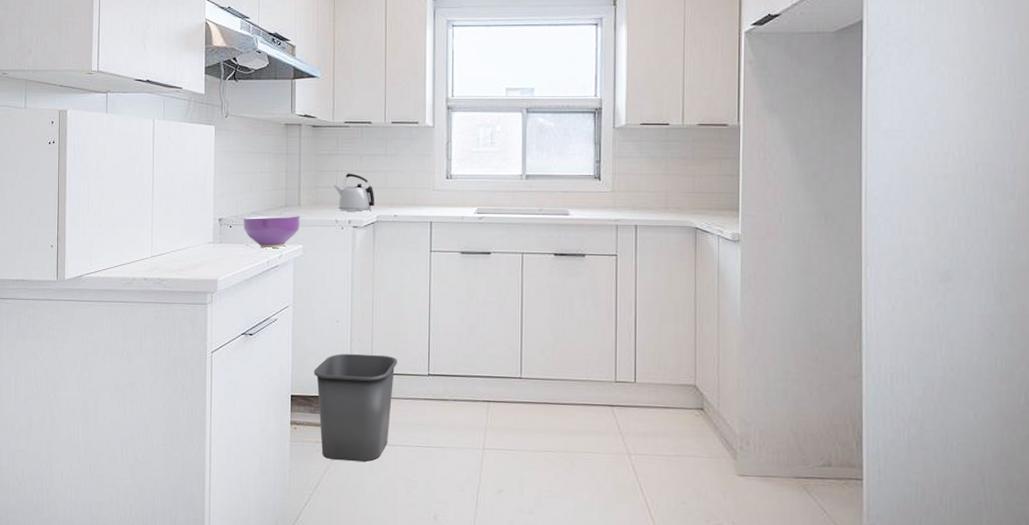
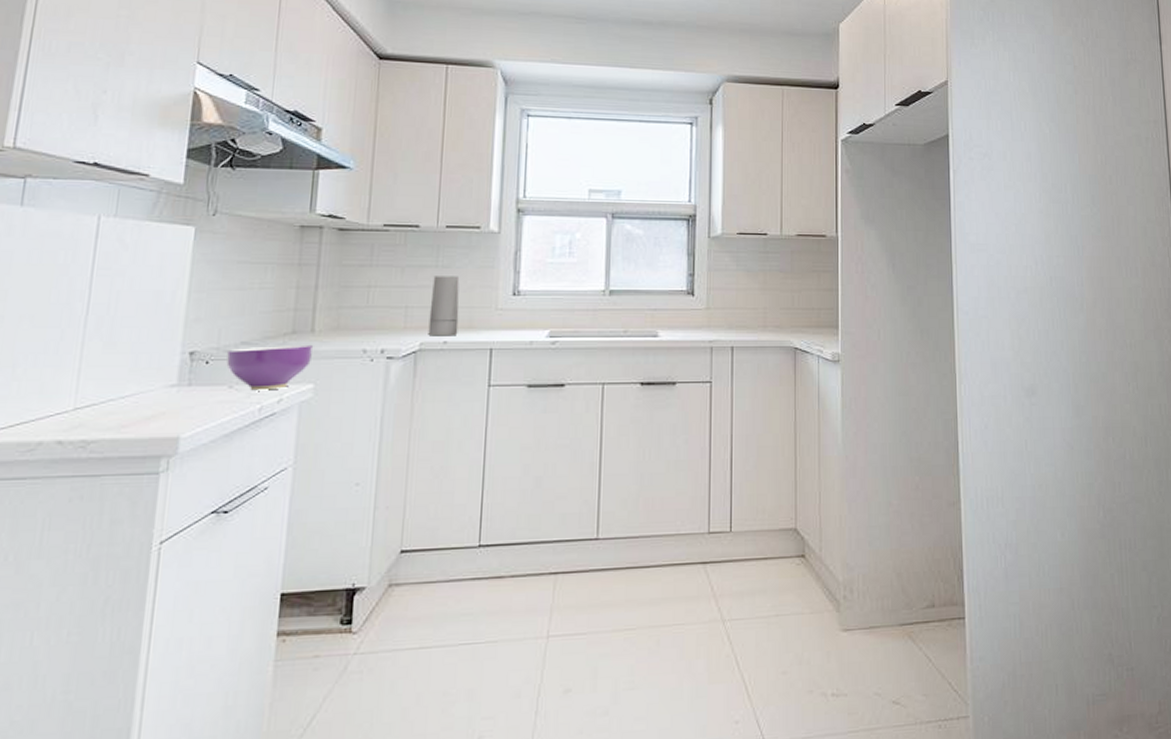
waste bin: present [314,353,397,462] -> none [318,524,438,679]
kettle: present [334,173,375,213] -> none [363,289,419,339]
canister: none [382,163,405,211] -> present [428,276,460,336]

